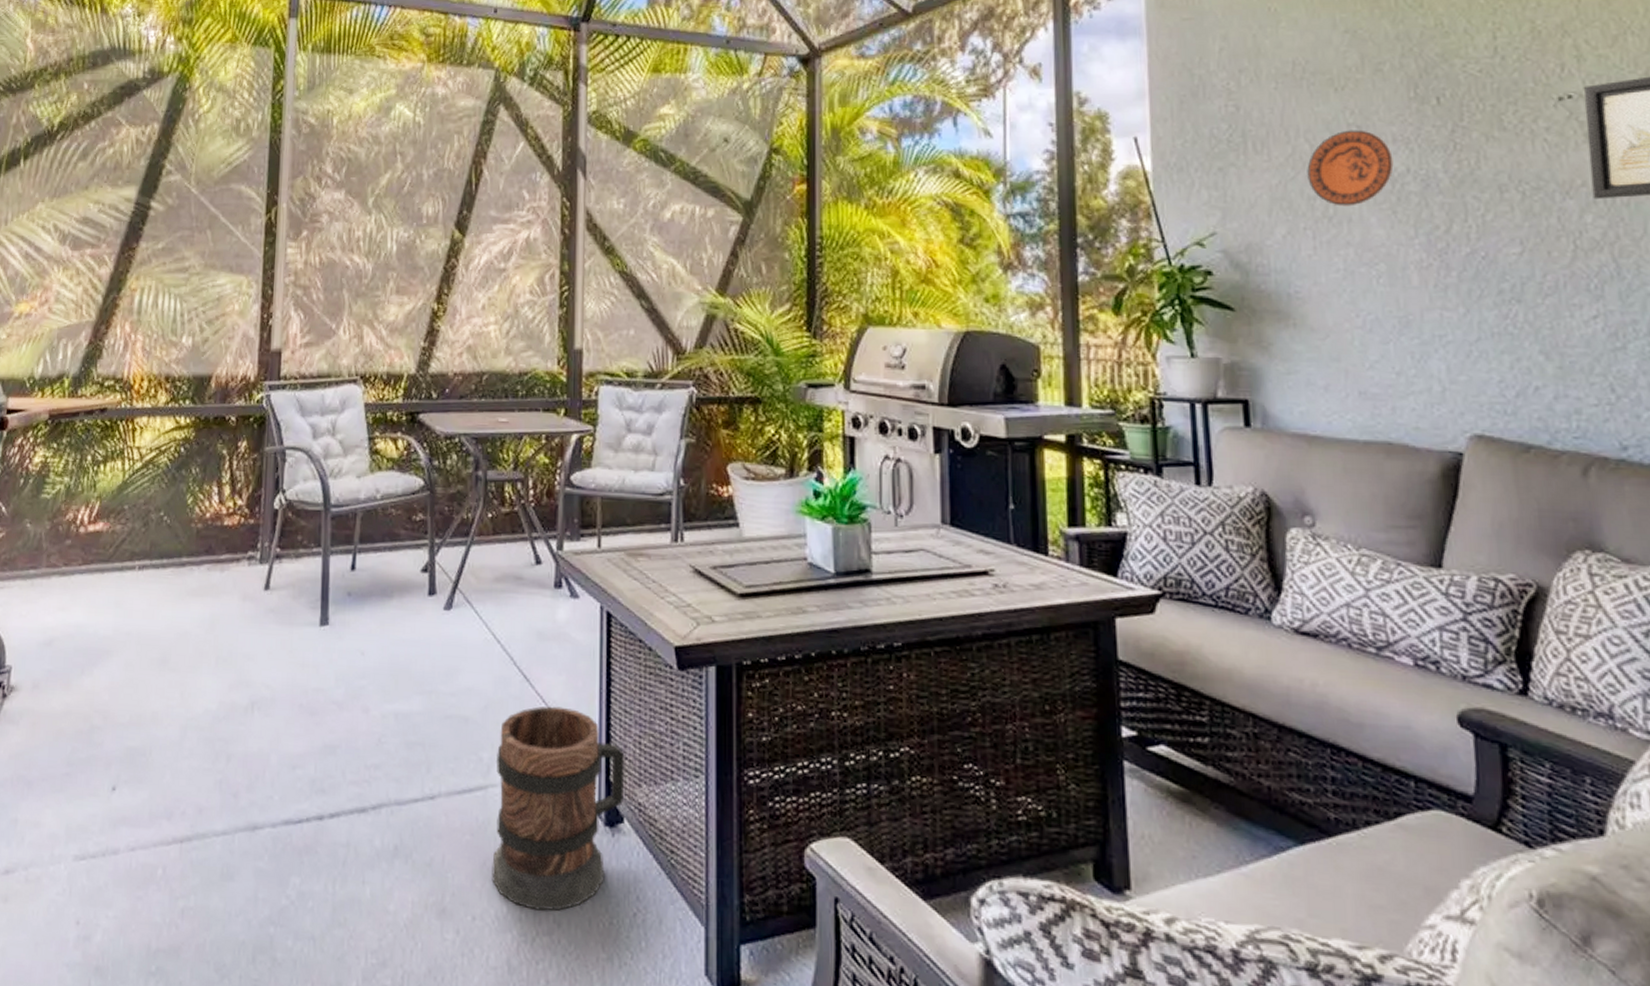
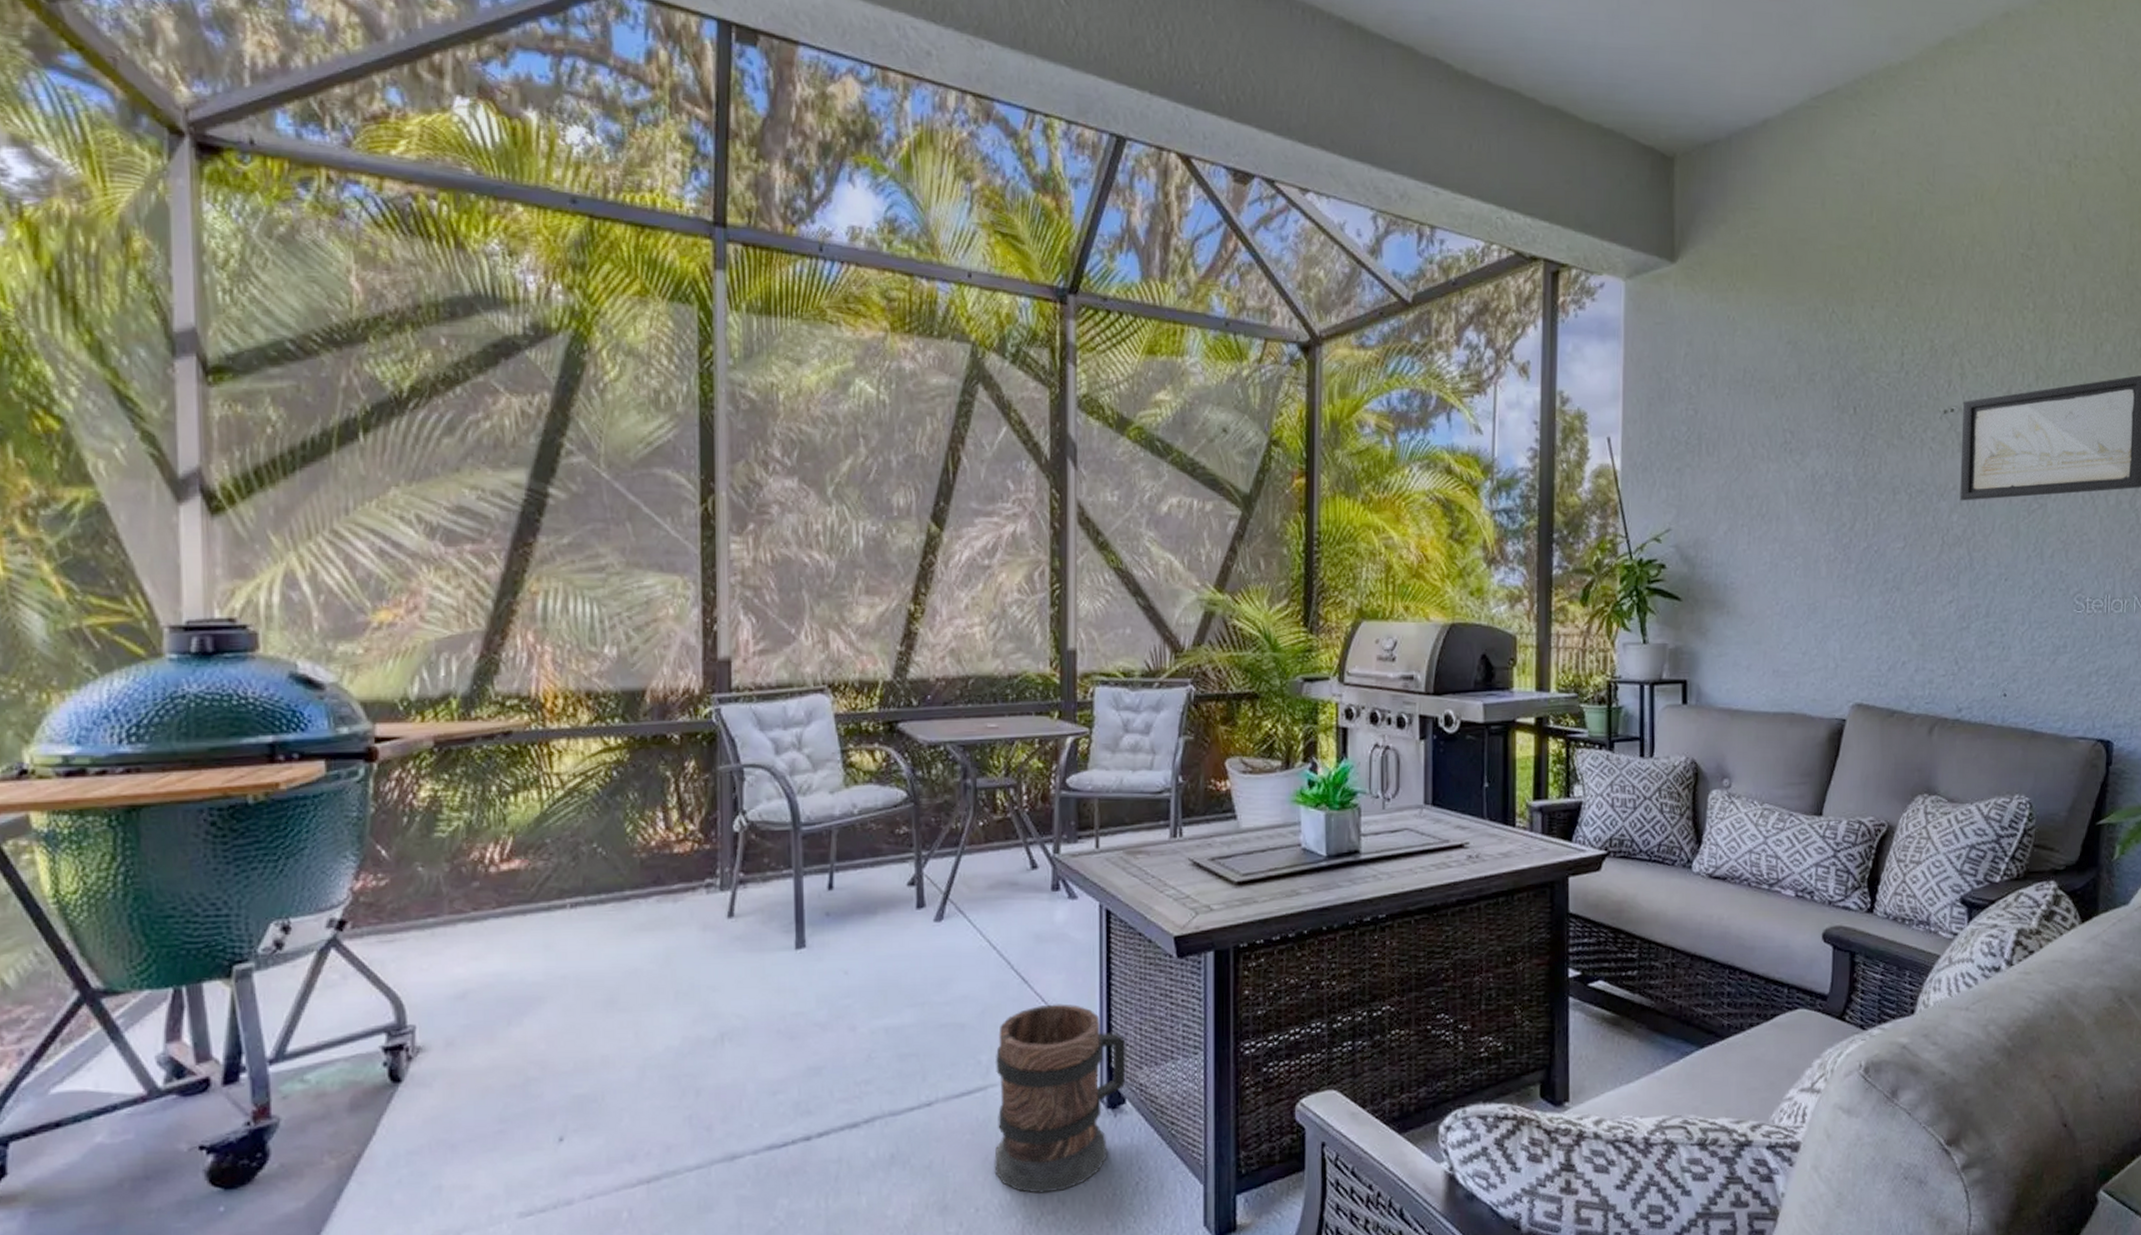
decorative plate: present [1307,130,1394,206] -> none [1748,435,1816,506]

